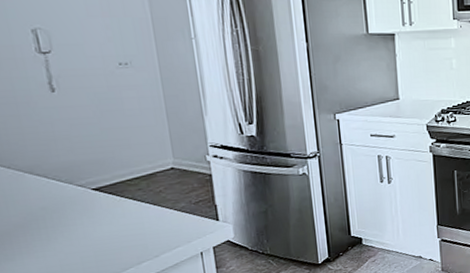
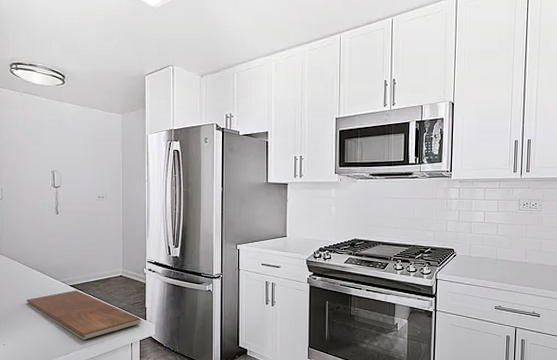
chopping board: none [20,193,213,258] -> present [26,289,142,340]

